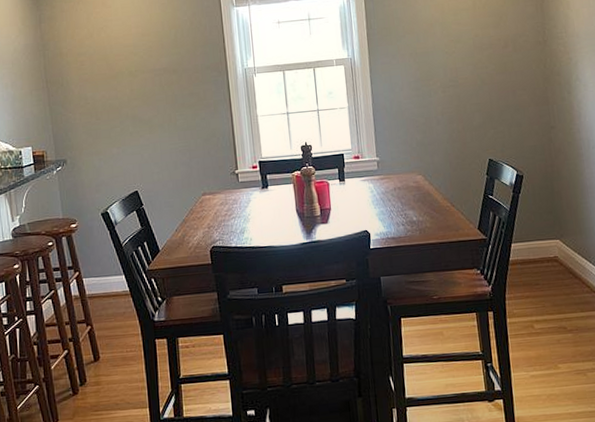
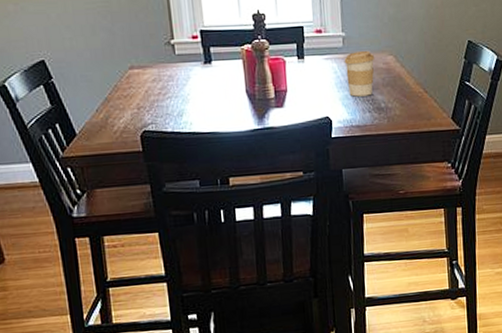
coffee cup: none [379,172,406,212] -> present [344,51,375,97]

